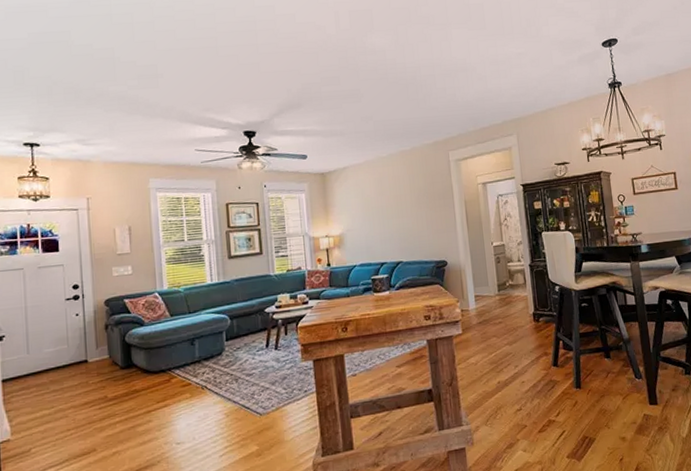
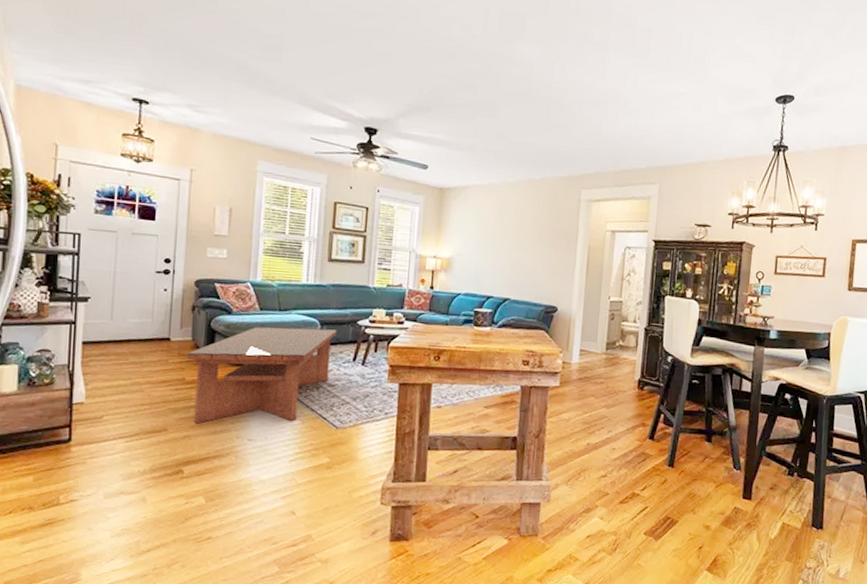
coffee table: none [106,321,247,438] -> present [187,326,337,424]

